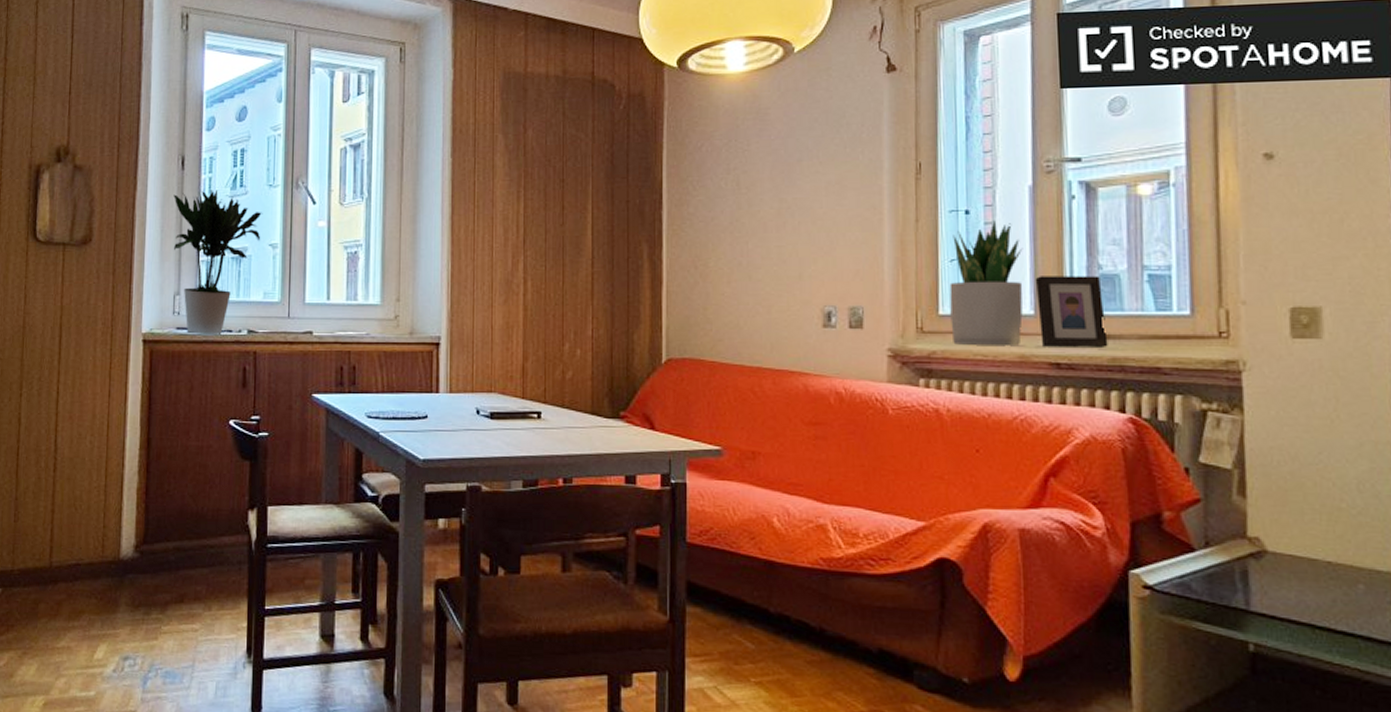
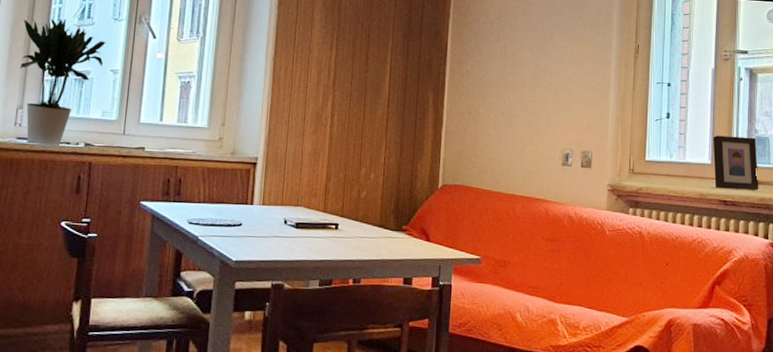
planter: present [949,220,1023,347] -> none [653,92,706,187]

